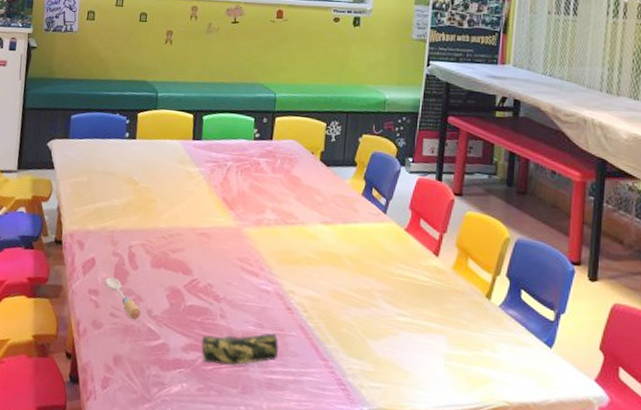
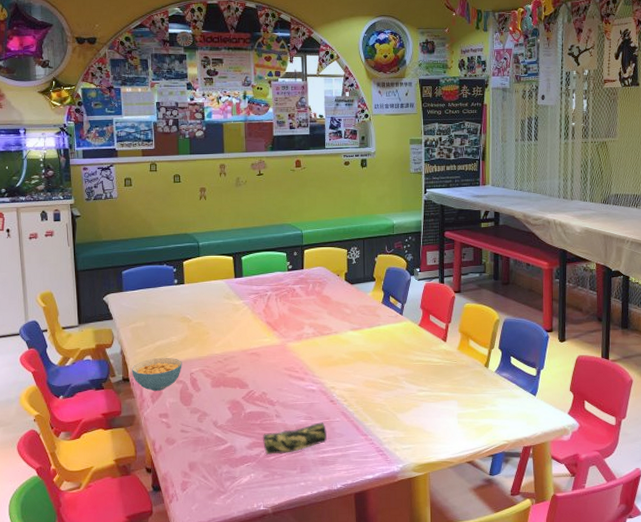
cereal bowl: none [65,221,122,262] -> present [132,357,182,391]
spoon: present [104,277,141,320] -> none [172,401,208,432]

